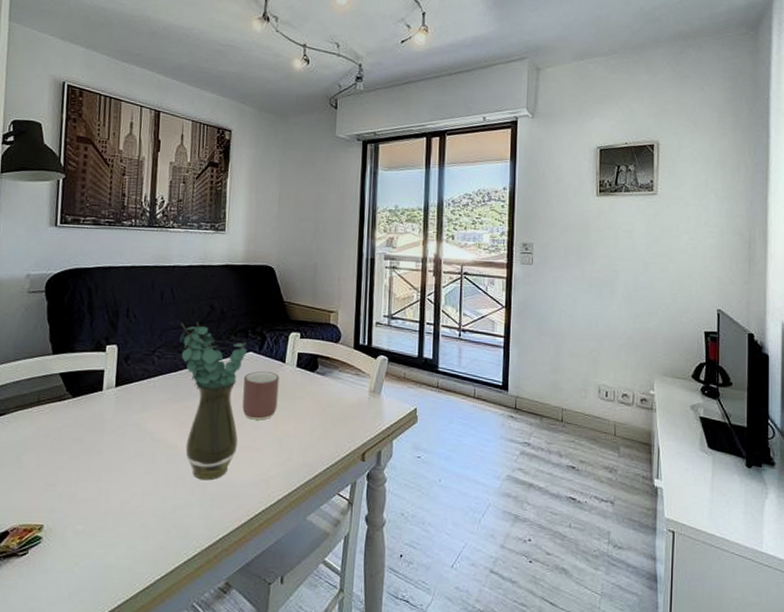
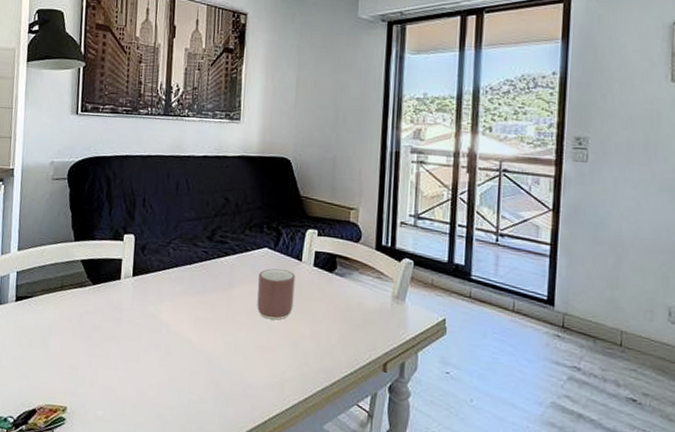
vase: present [179,321,248,481] -> none [194,214,263,378]

